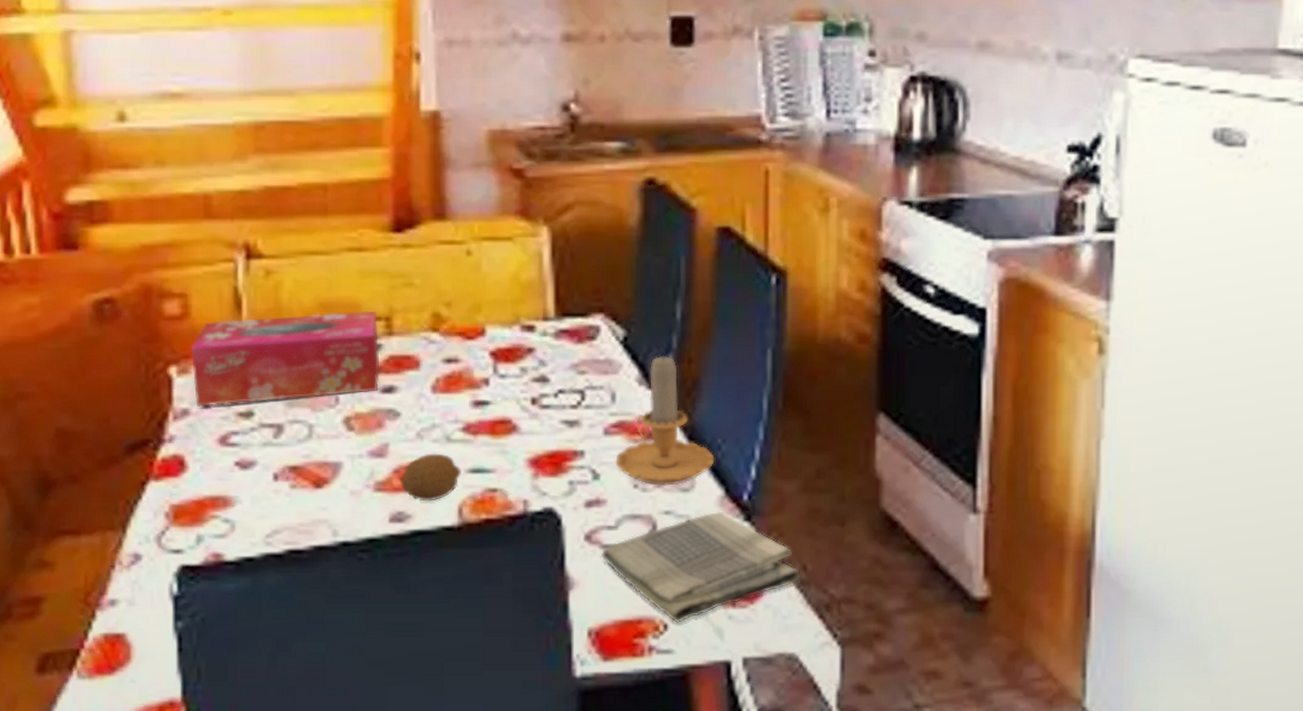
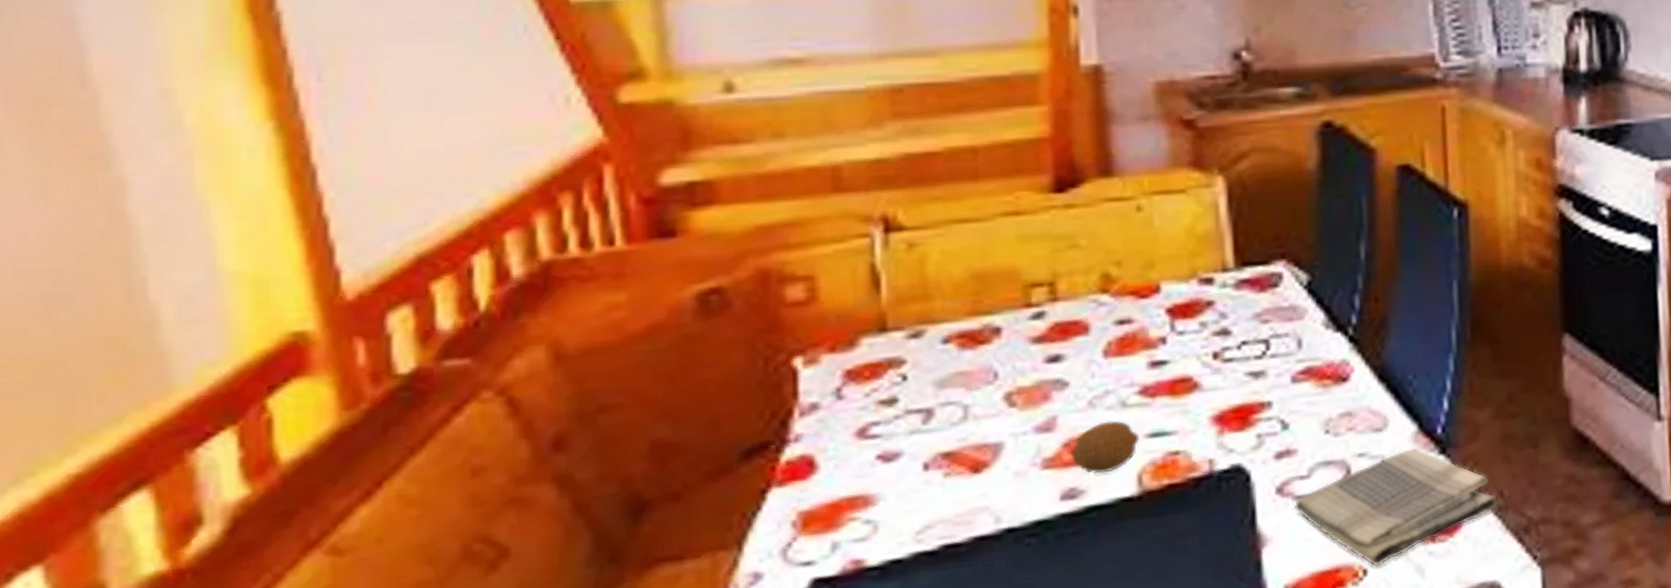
tissue box: present [190,311,380,407] -> none [819,277,1044,399]
candle: present [615,352,715,486] -> none [1304,294,1407,430]

